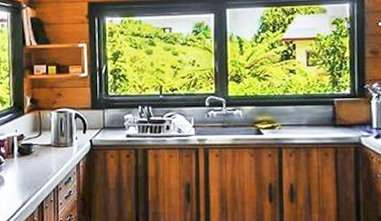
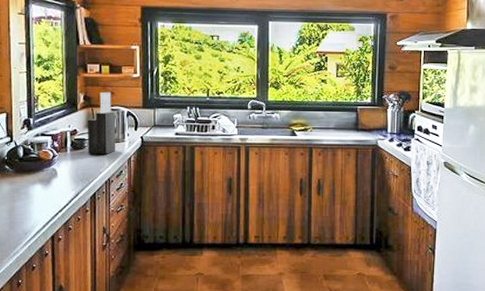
knife block: none [34,93,64,160] -> present [87,92,116,154]

